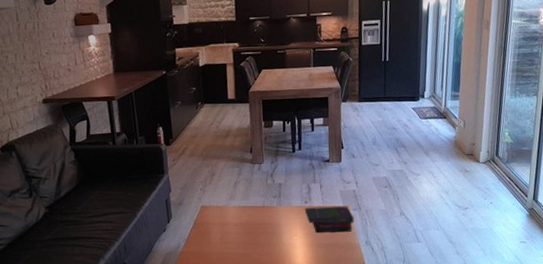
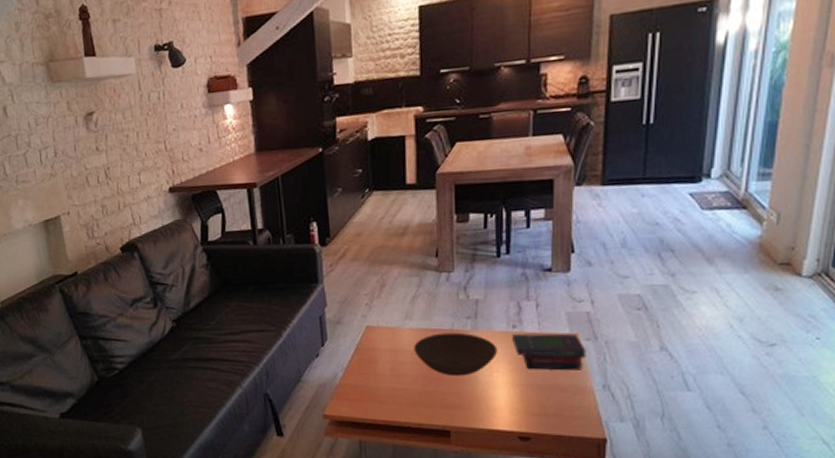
bowl: none [237,208,296,241] -> present [414,332,498,377]

